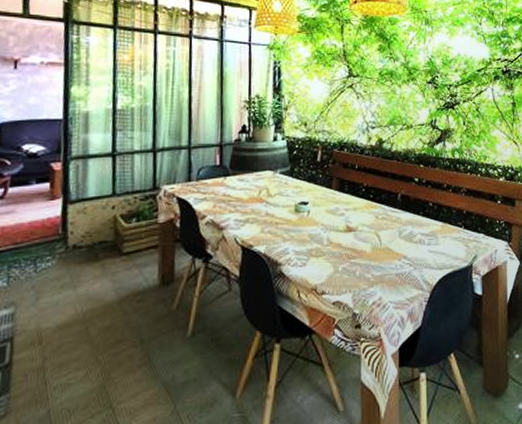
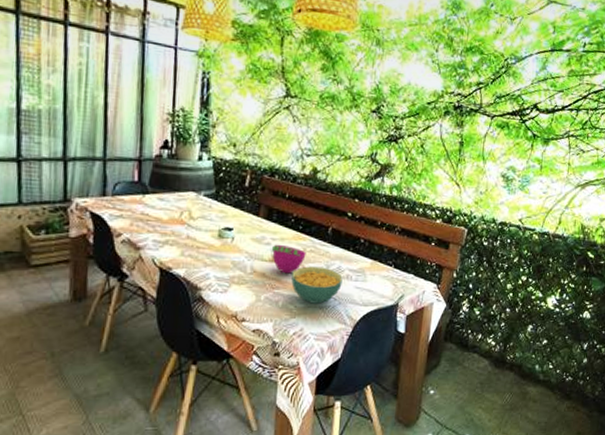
bowl: none [345,214,379,243] -> present [271,244,306,274]
cereal bowl: none [367,233,416,271] -> present [291,266,343,304]

